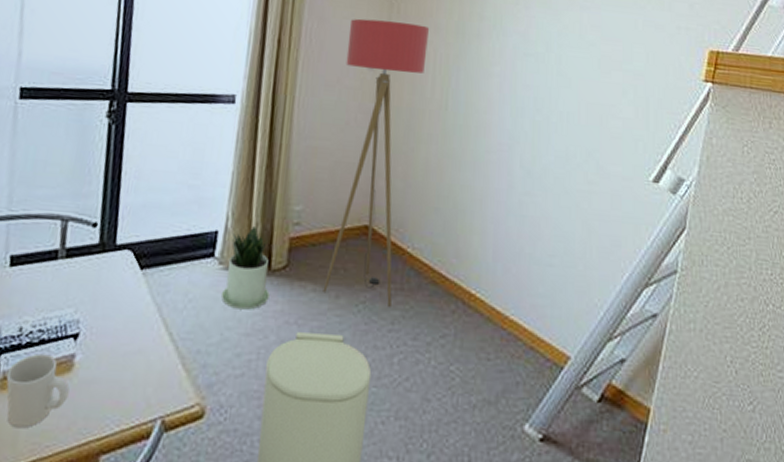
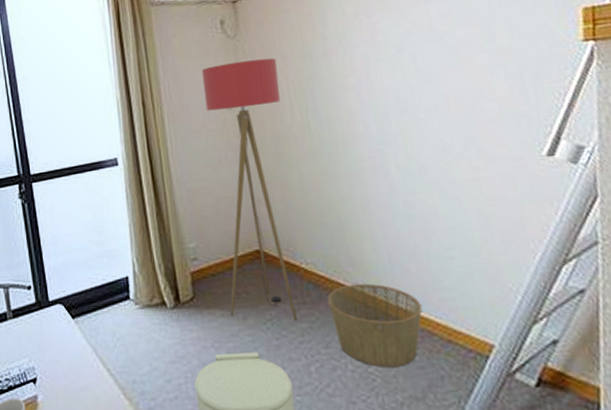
planter: present [220,227,270,310] -> none [140,268,184,341]
basket: none [426,277,514,369] -> present [327,283,423,368]

